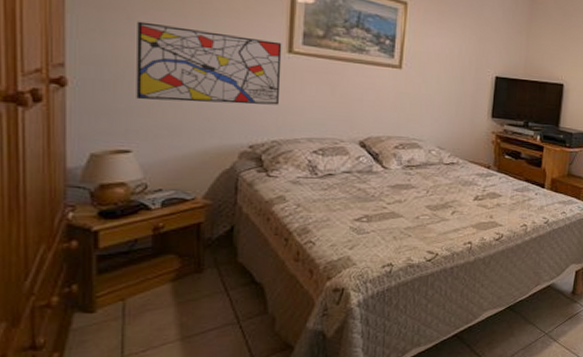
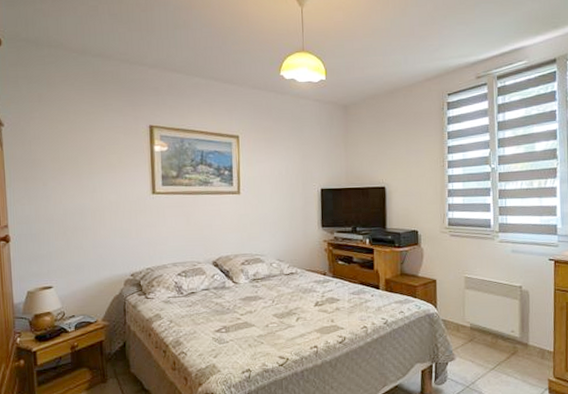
wall art: present [136,21,282,105] -> none [50,185,150,246]

